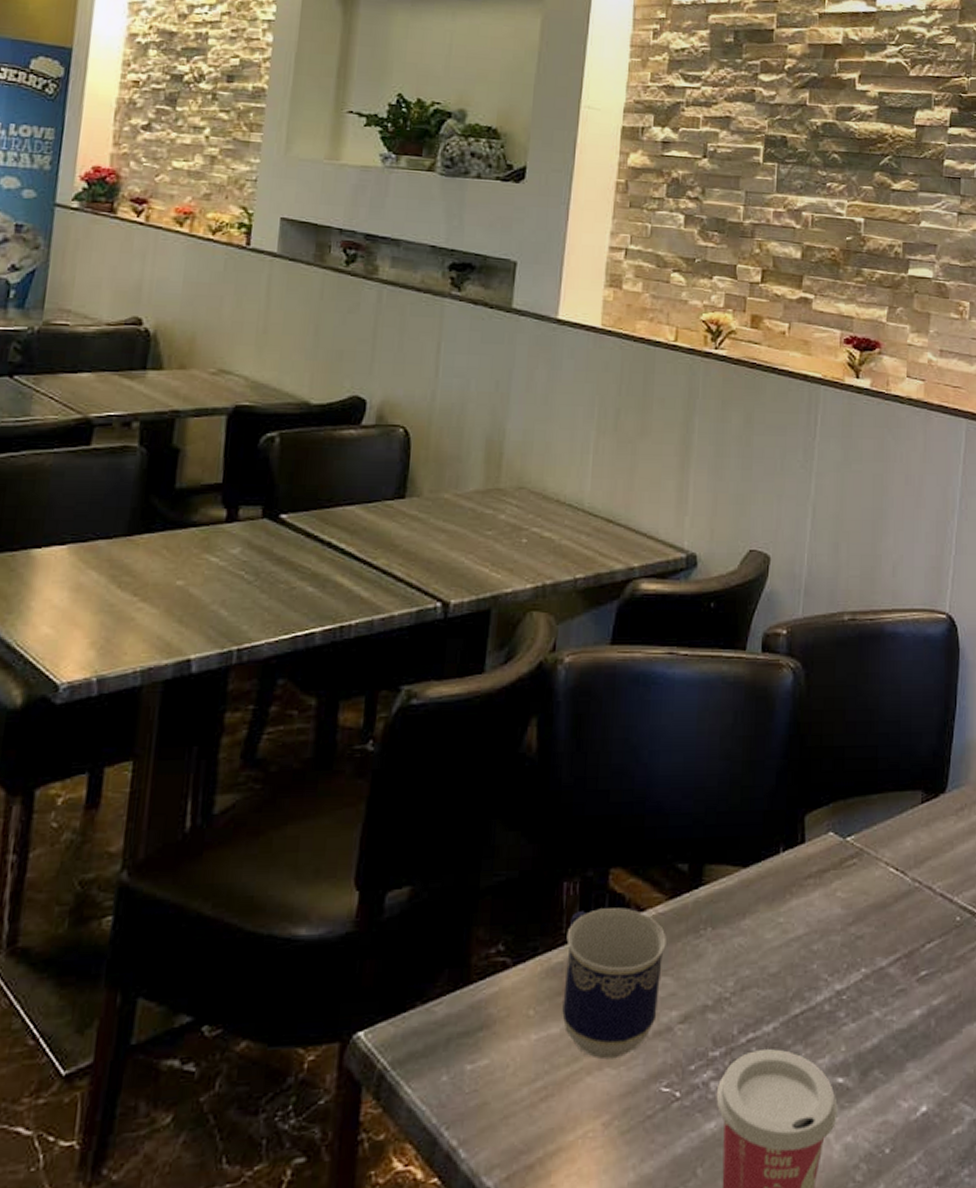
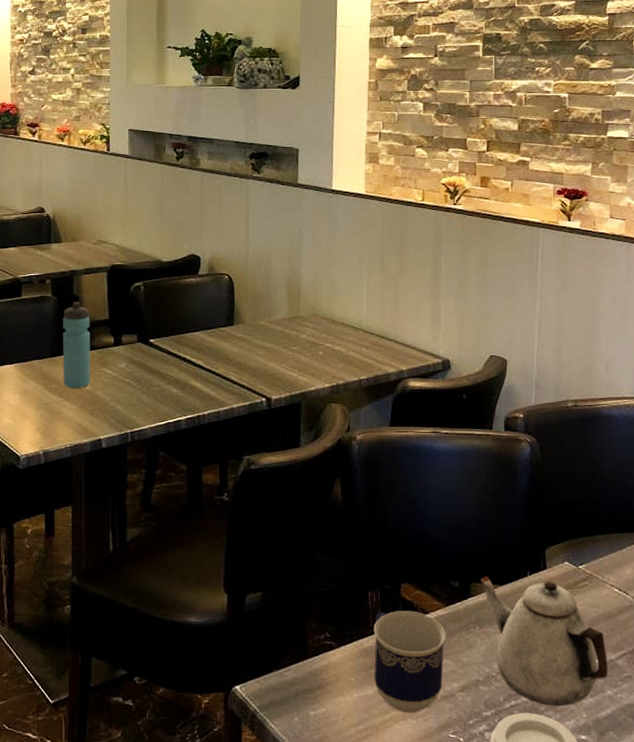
water bottle: none [141,456,194,583] -> present [63,302,91,388]
teapot: none [717,854,877,1038] -> present [480,576,608,706]

